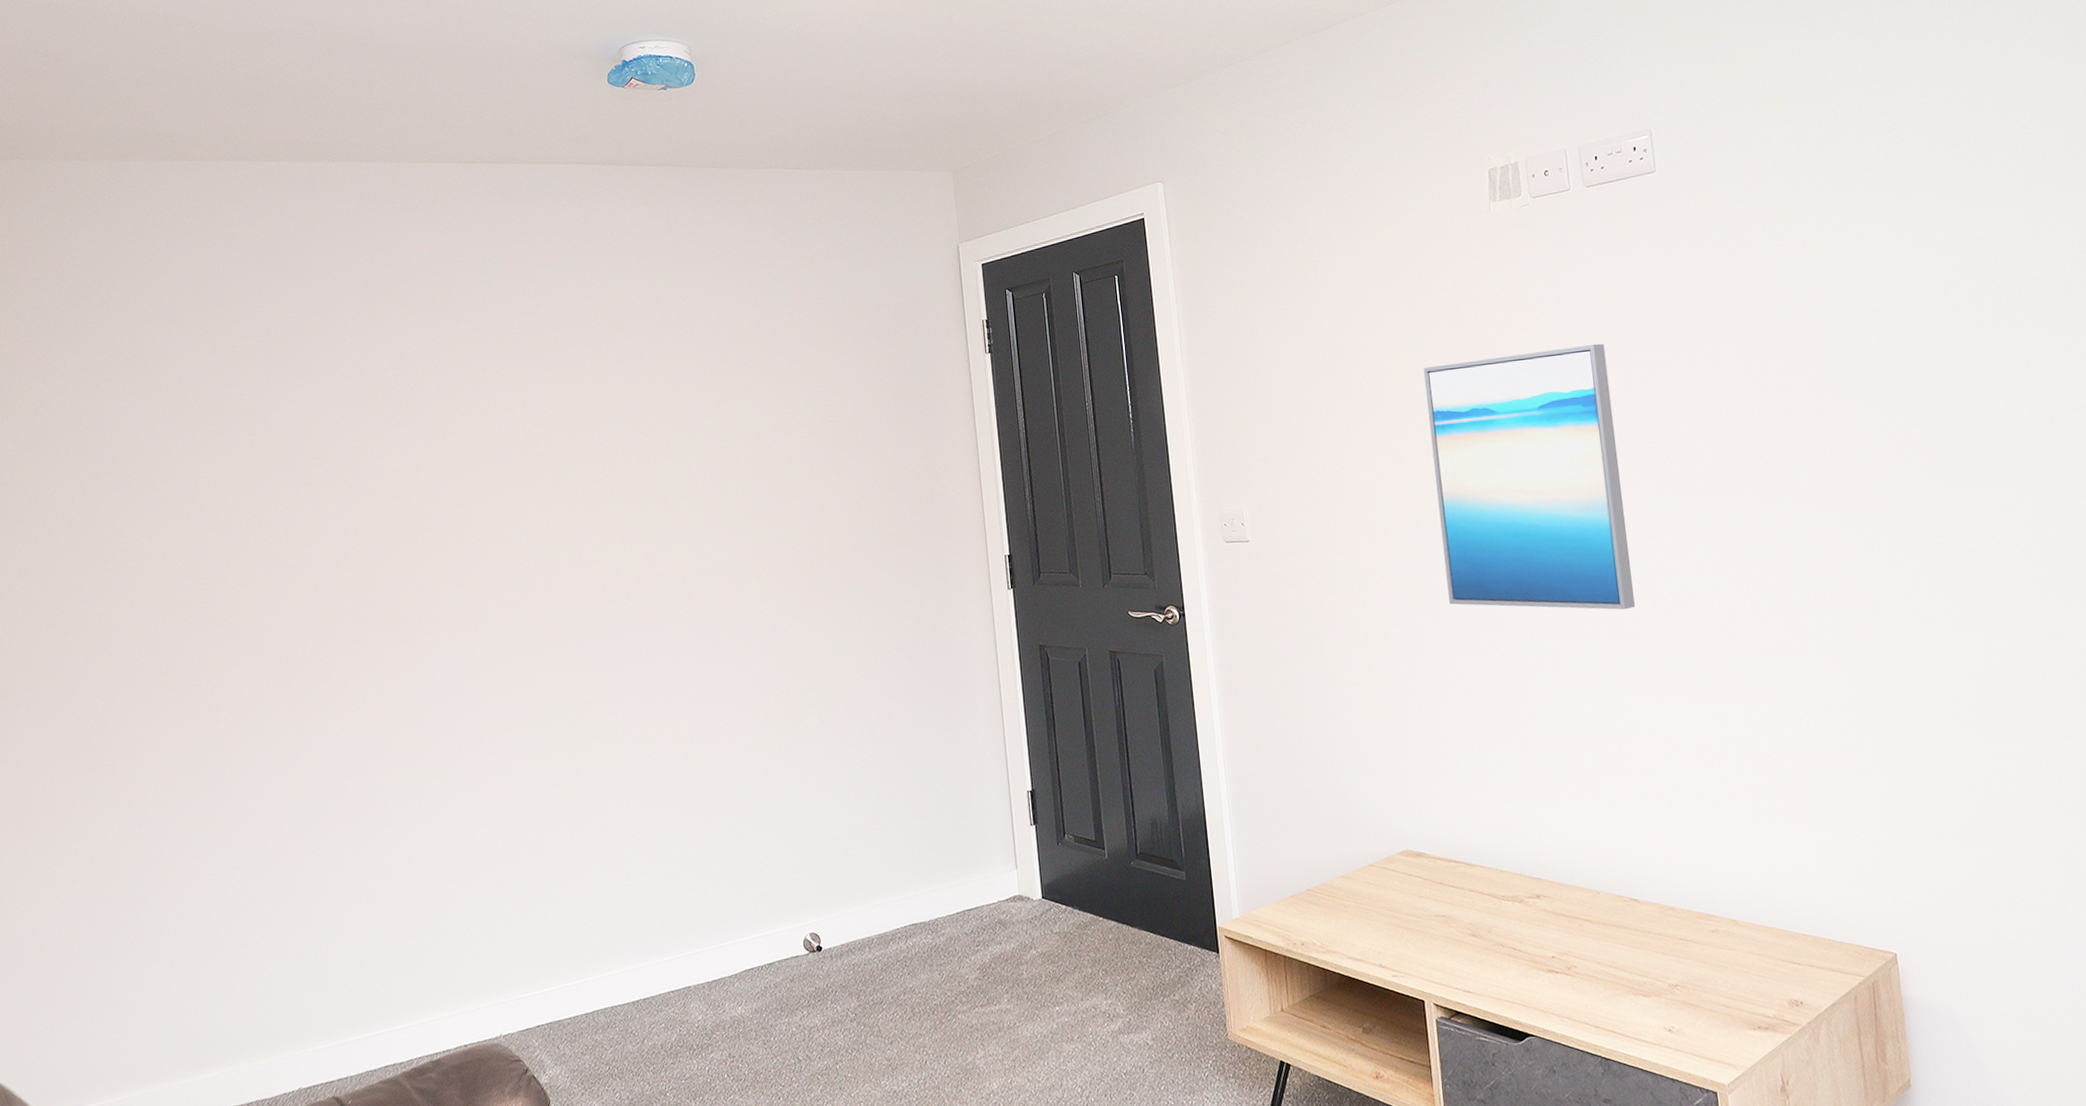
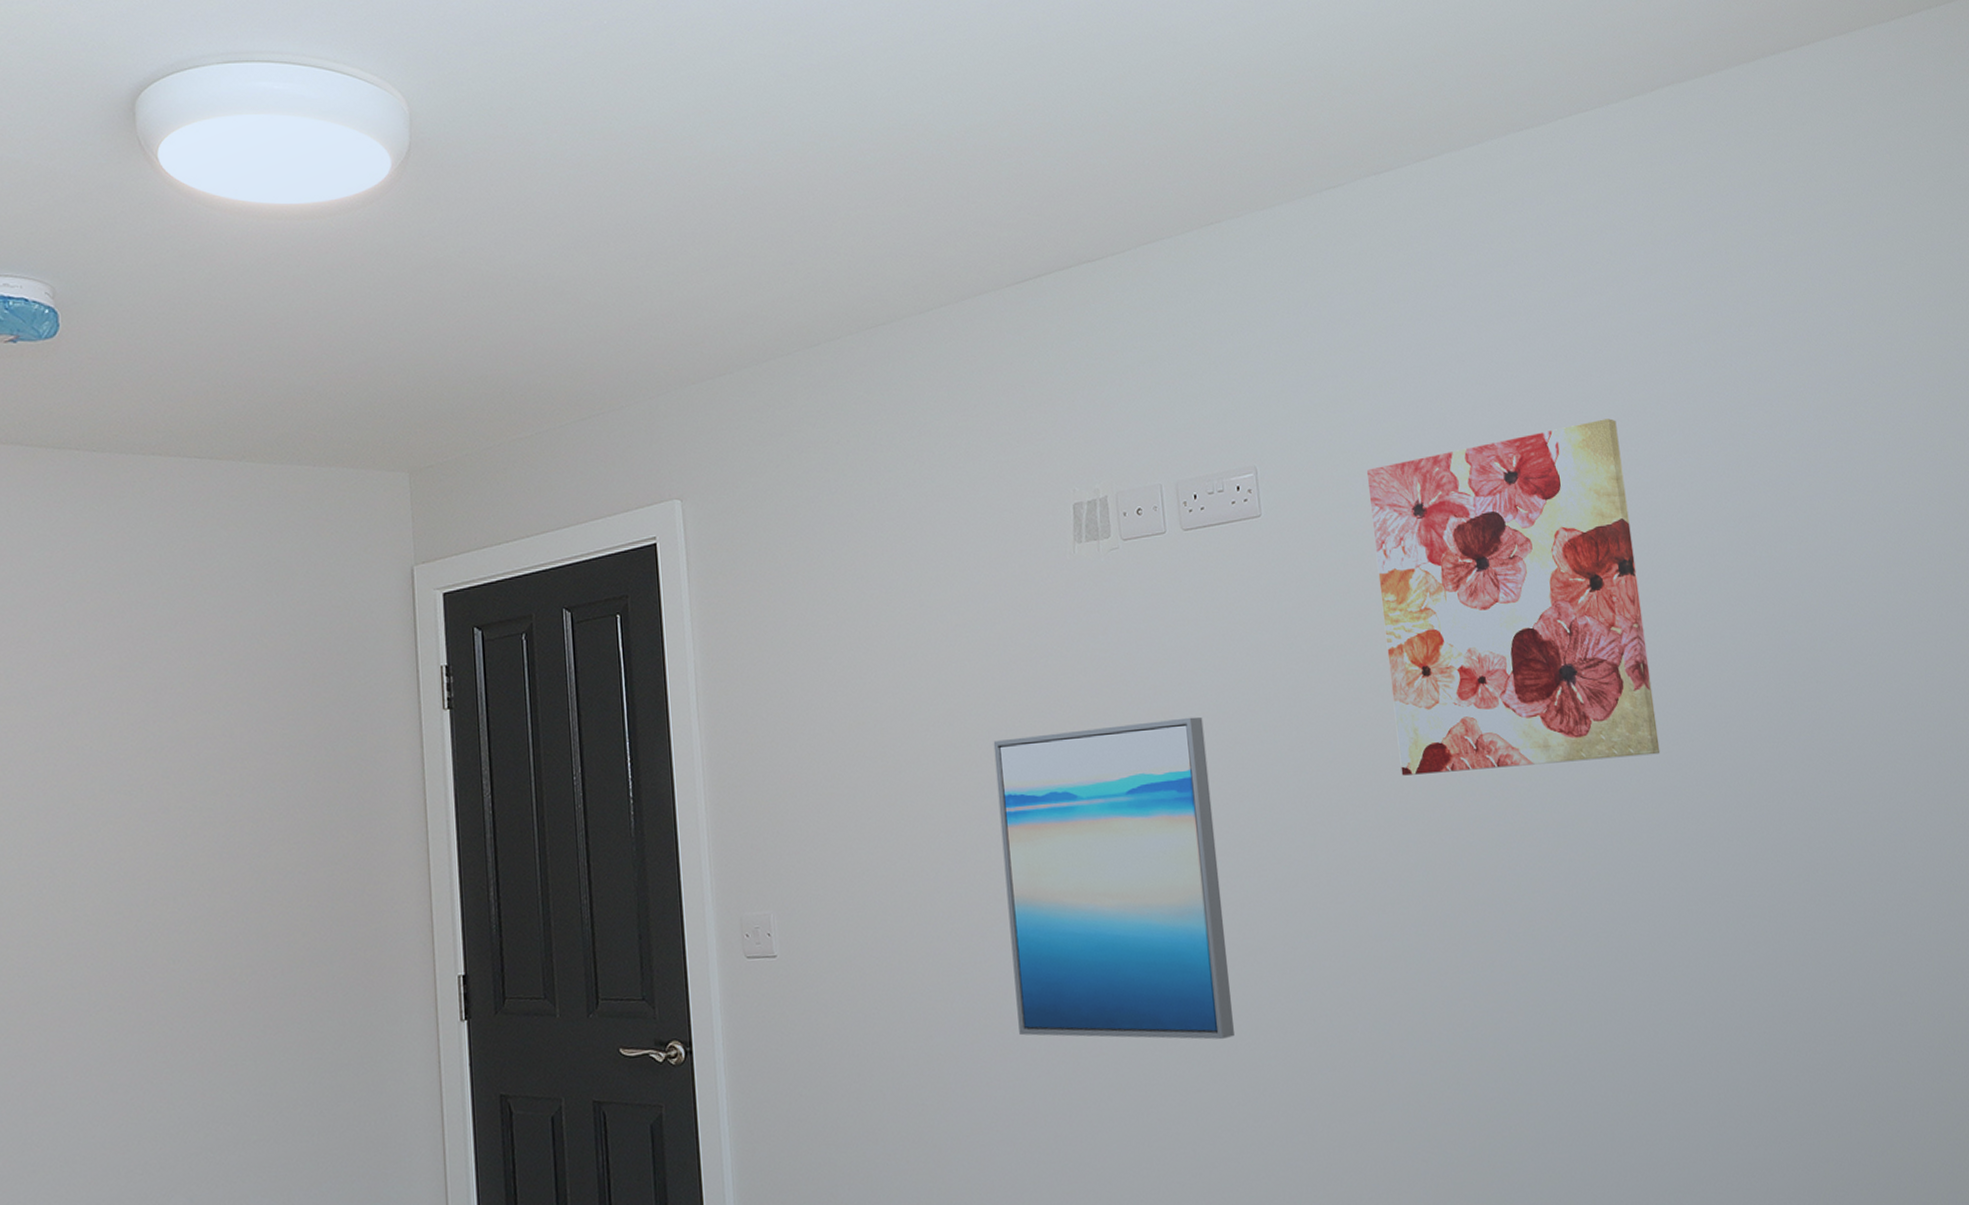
wall art: none [1753,68,2035,389] -> present [1367,418,1661,776]

